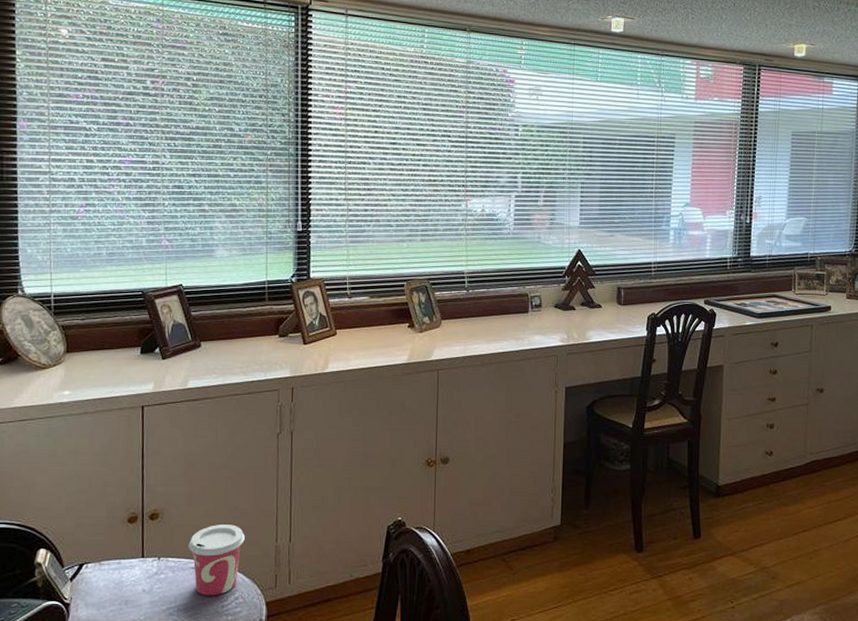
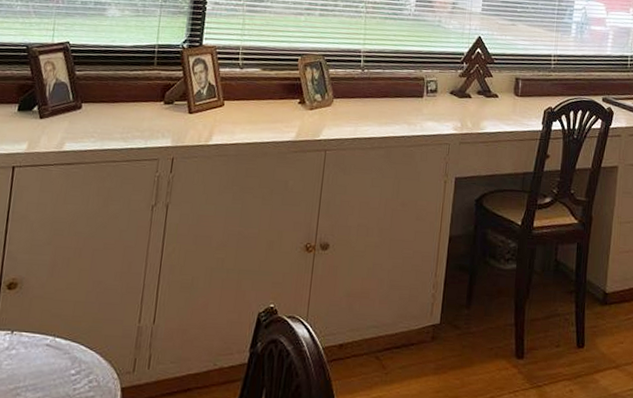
cup: present [188,525,245,596] -> none [44,299,107,377]

